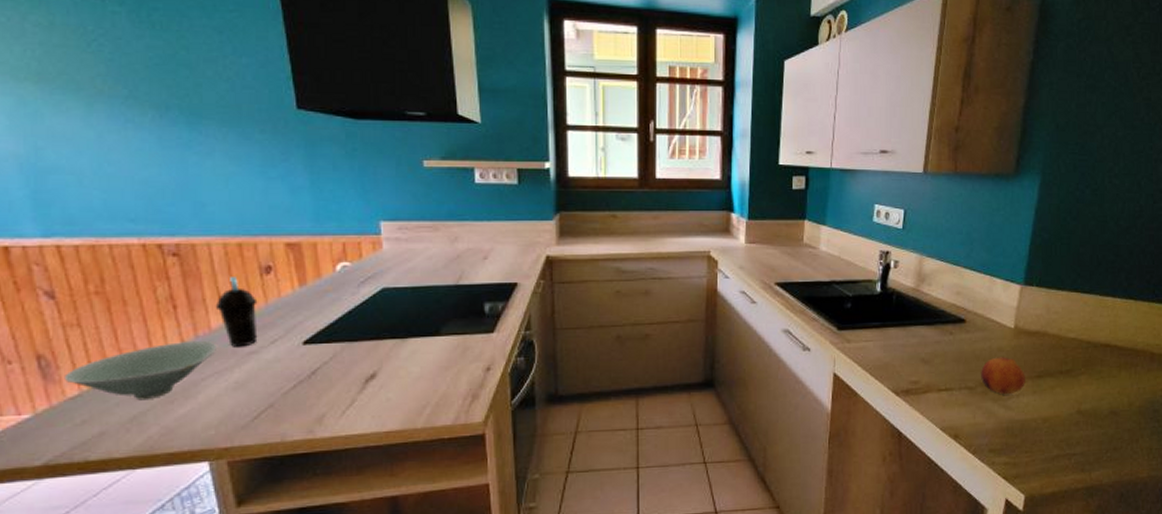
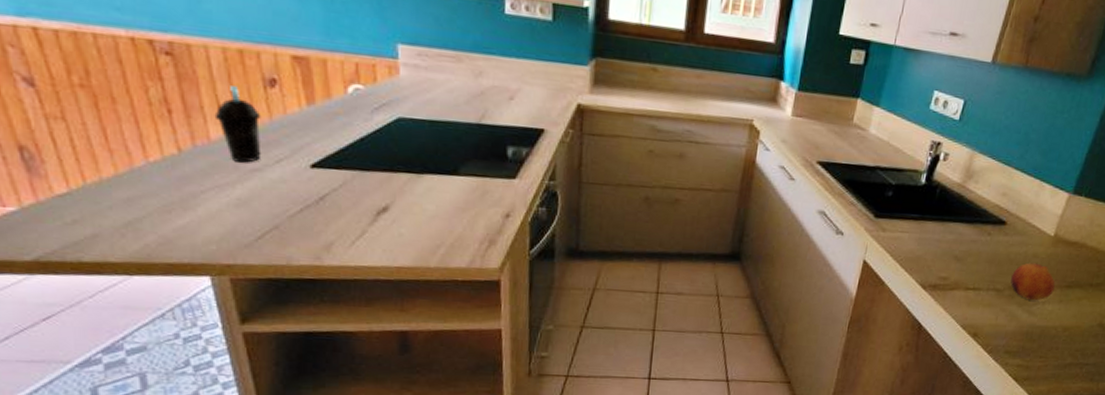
bowl: present [64,340,216,401] -> none [50,149,216,207]

